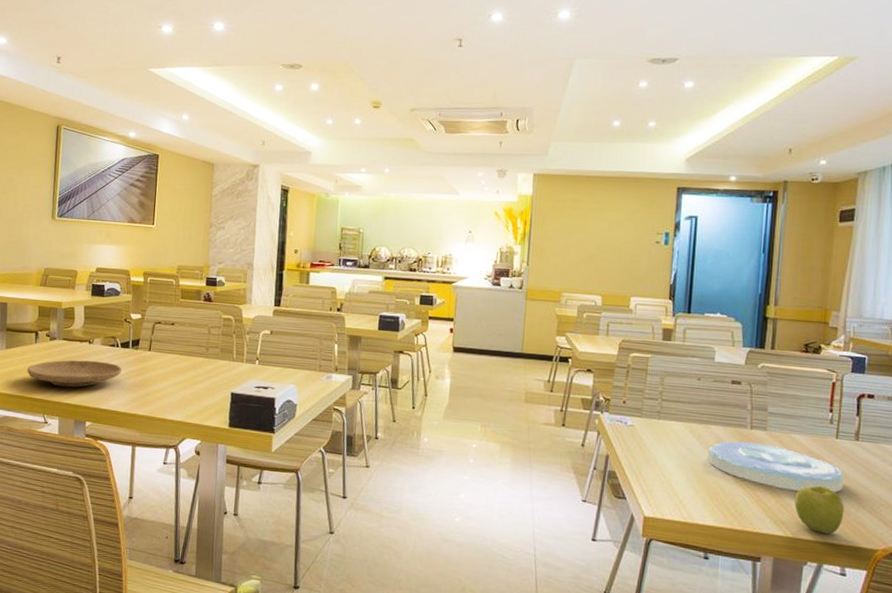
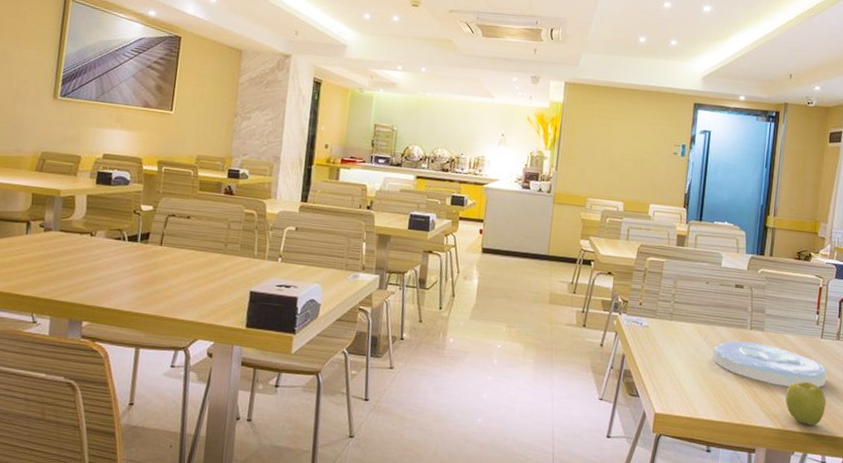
plate: present [27,360,123,388] -> none [14,253,129,284]

